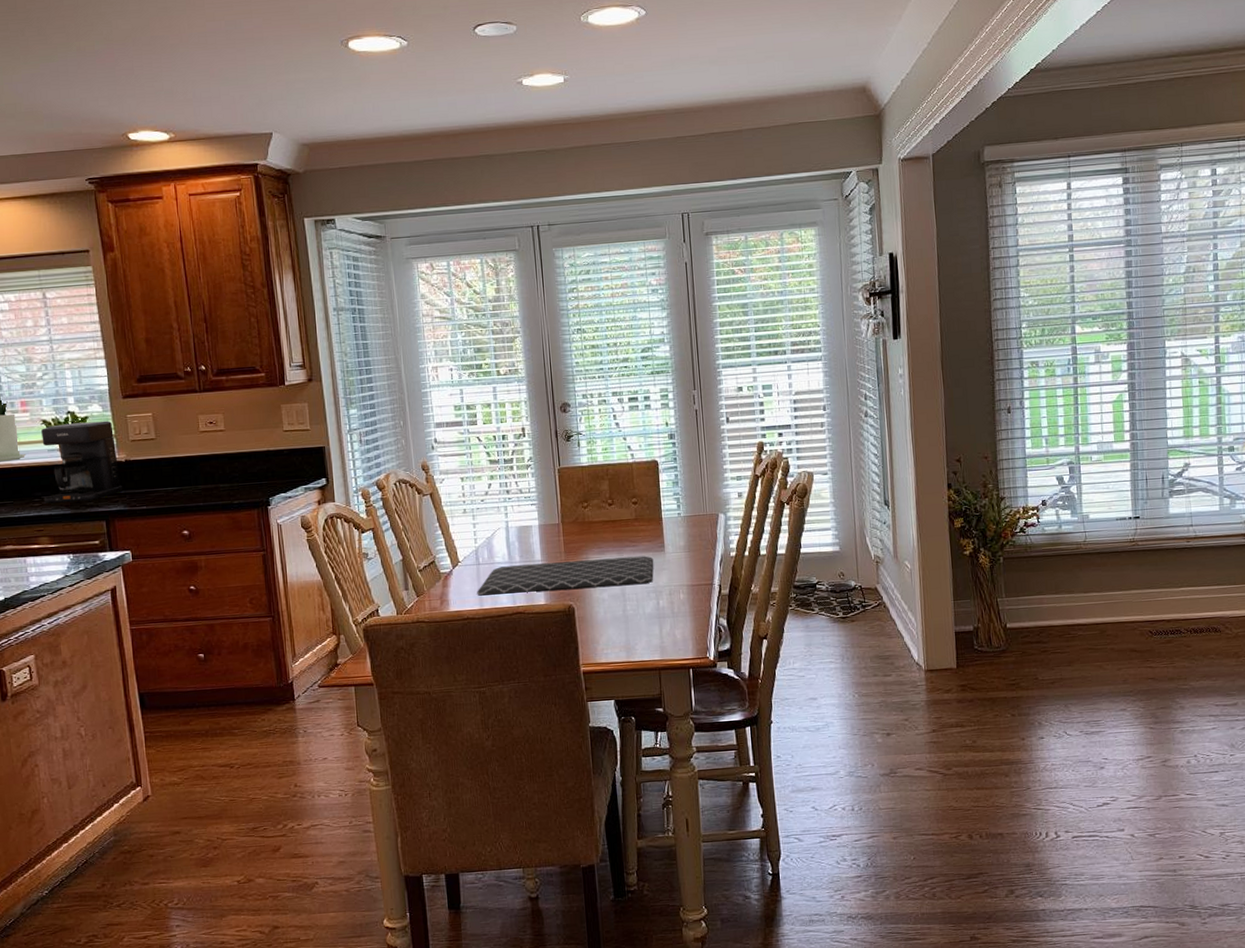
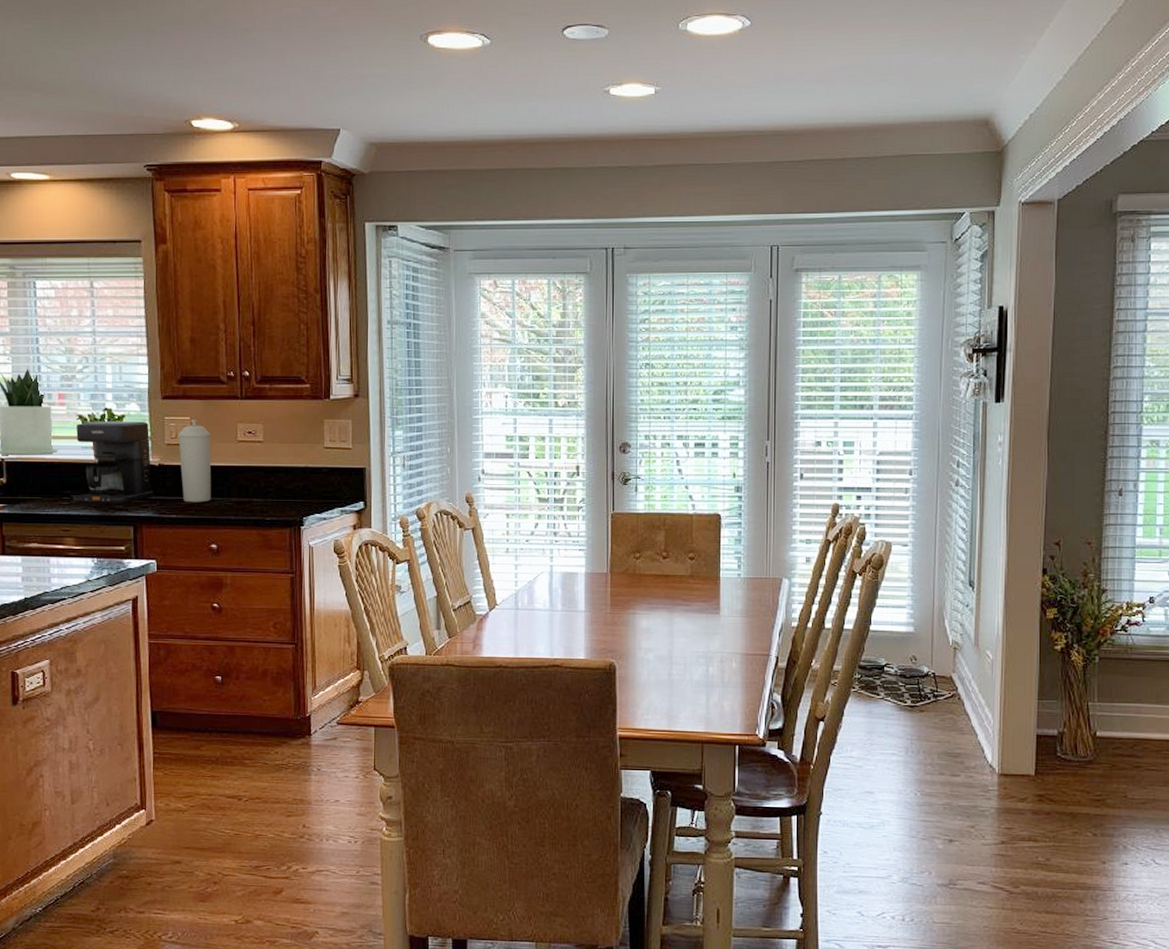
canister: none [142,414,179,494] -> present [178,419,212,503]
placemat: present [477,556,654,596] -> none [513,614,707,647]

